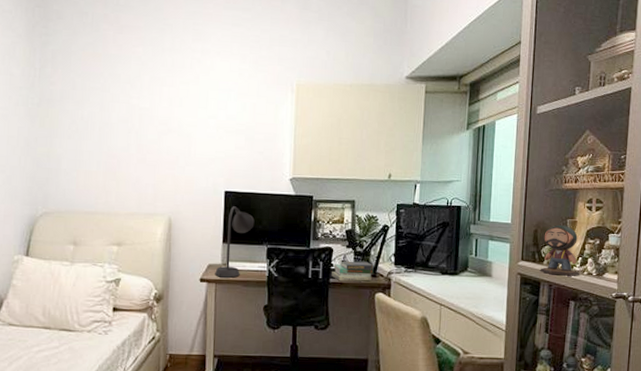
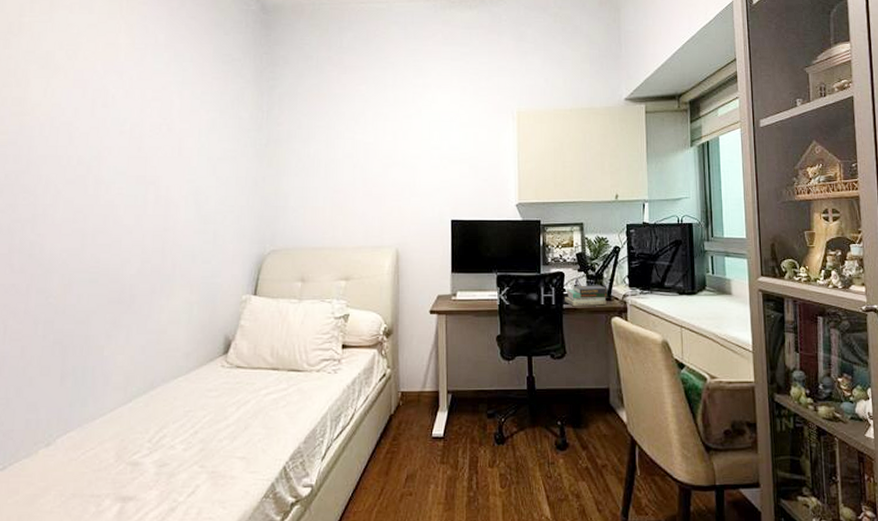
desk lamp: present [215,206,255,278] -> none [445,235,483,308]
figurine: present [539,224,581,276] -> none [781,237,825,290]

